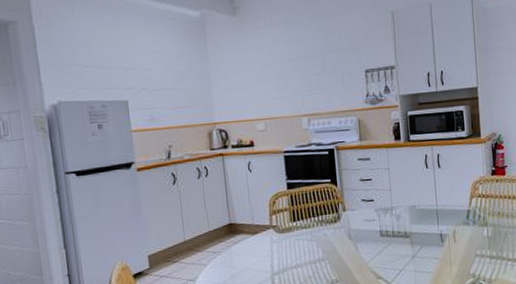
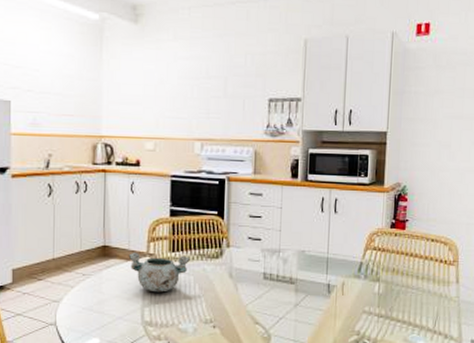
decorative bowl: none [253,223,311,261] -> present [128,252,190,293]

